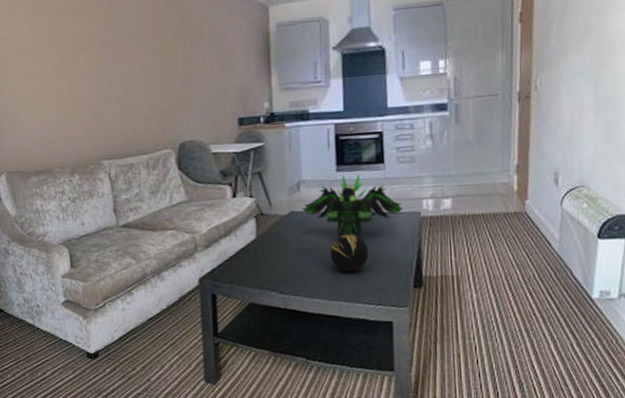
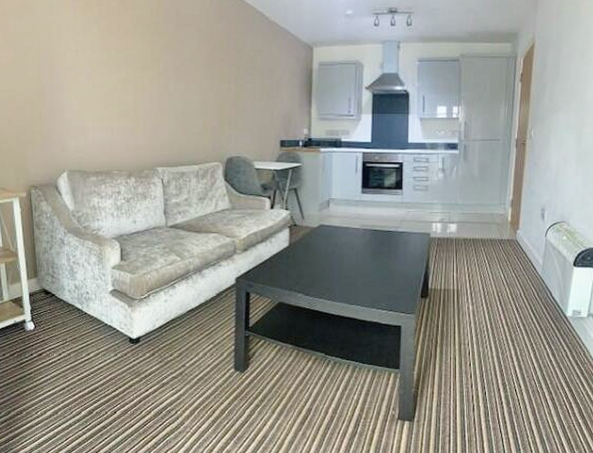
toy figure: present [302,174,404,239] -> none [330,196,416,253]
decorative orb: present [330,234,369,273] -> none [351,248,385,281]

